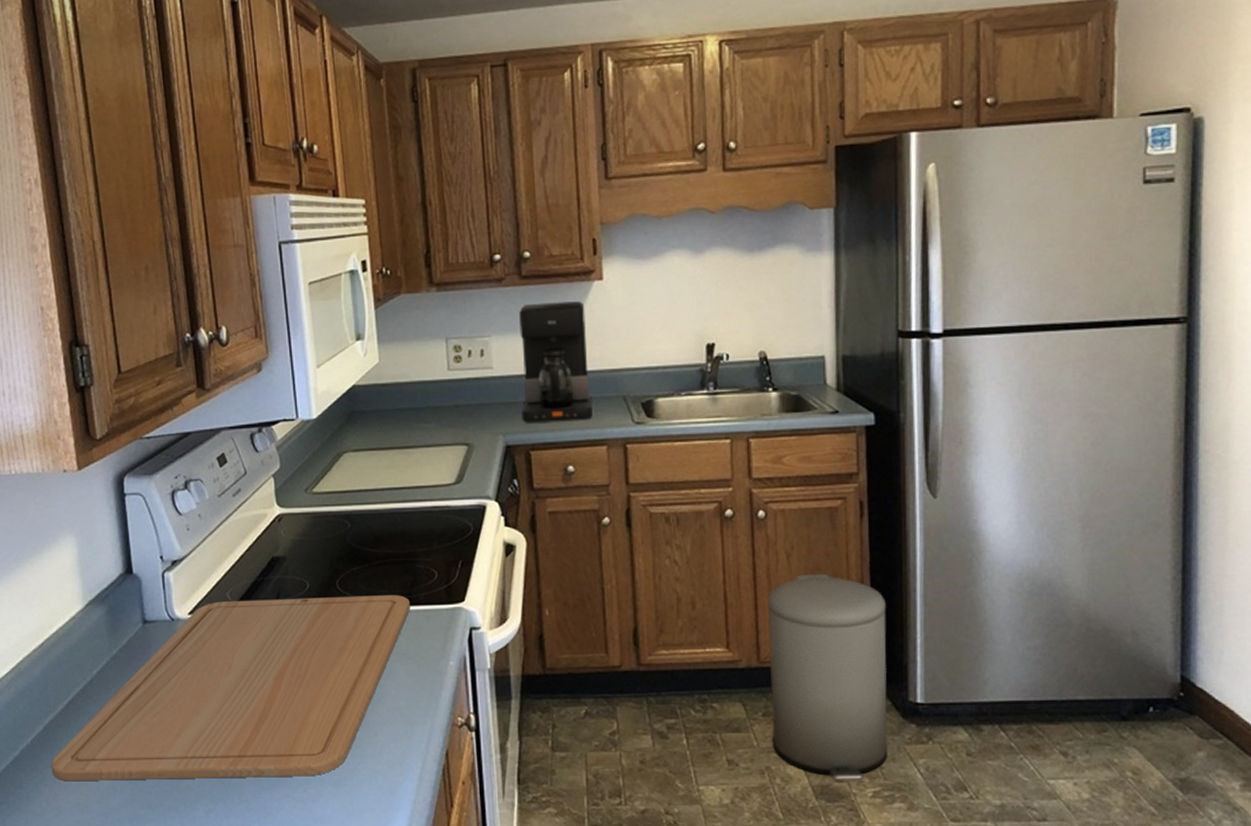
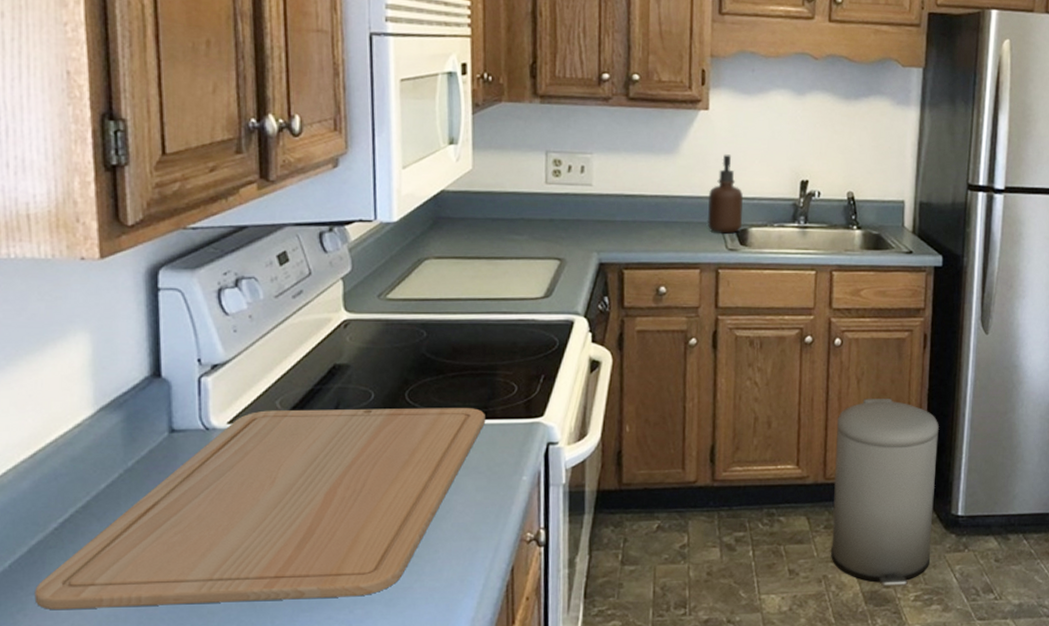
coffee maker: present [519,301,593,423] -> none [618,125,689,243]
soap dispenser: none [610,324,648,407] -> present [707,154,743,234]

